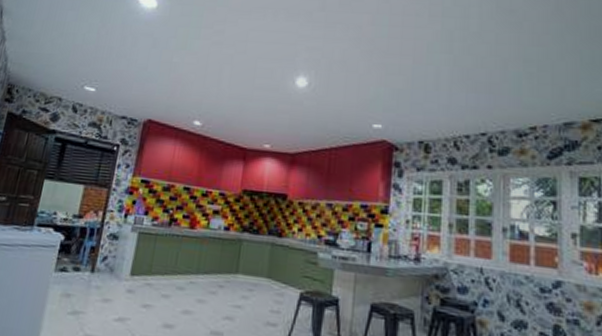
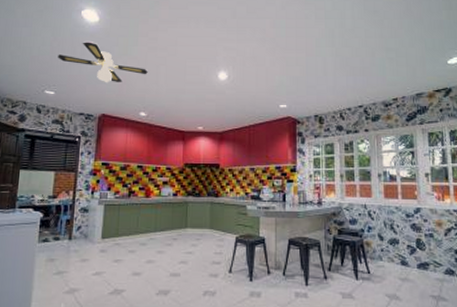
ceiling fan: none [104,29,209,82] -> present [58,41,148,83]

